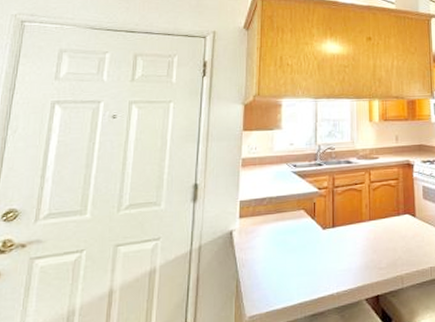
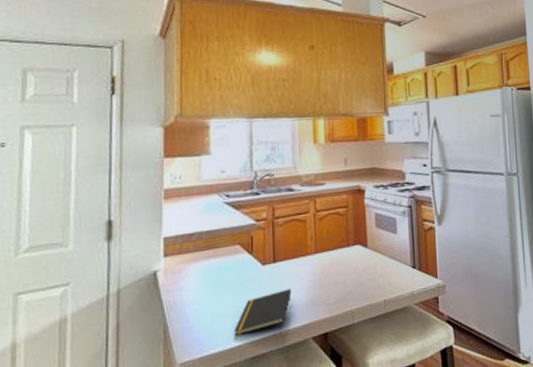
notepad: none [297,252,348,294] -> present [234,288,292,337]

